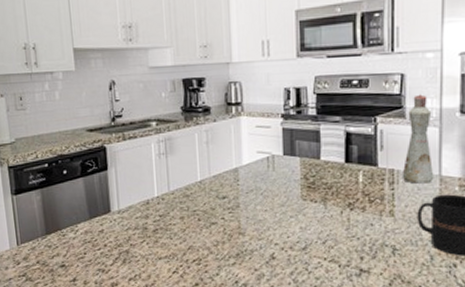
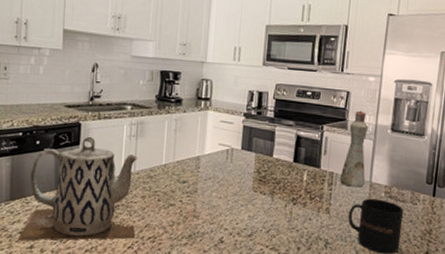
teapot: none [59,159,180,275] -> present [17,136,138,241]

